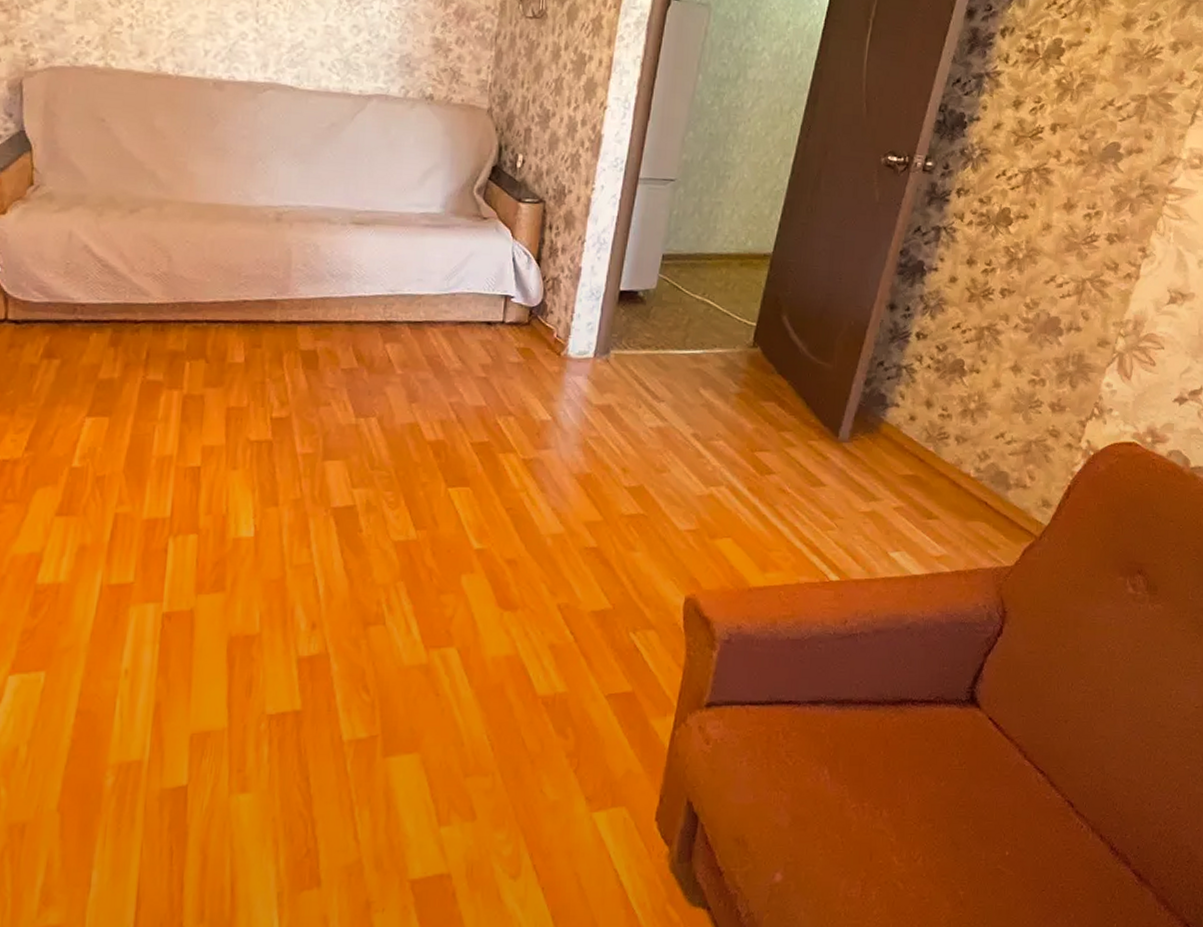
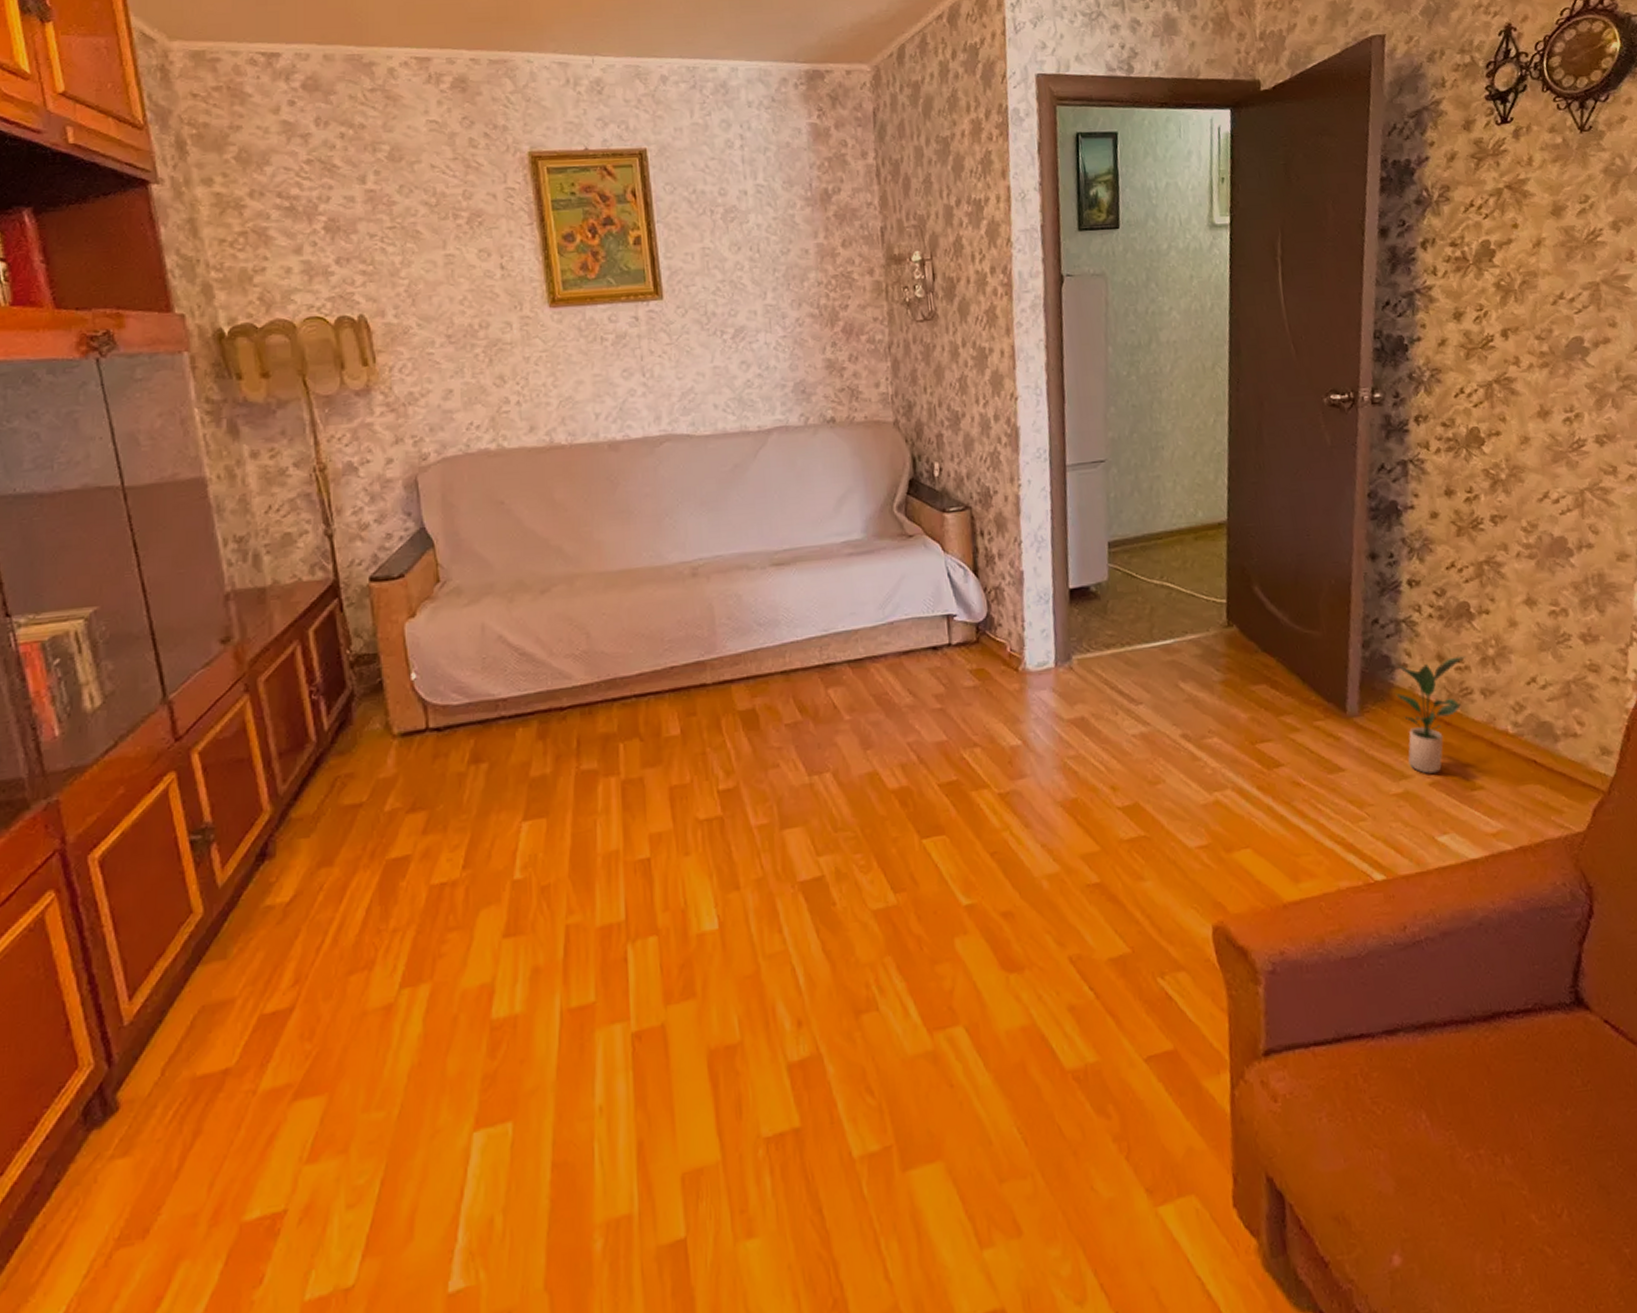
potted plant: none [880,404,950,500] -> present [1395,656,1466,774]

